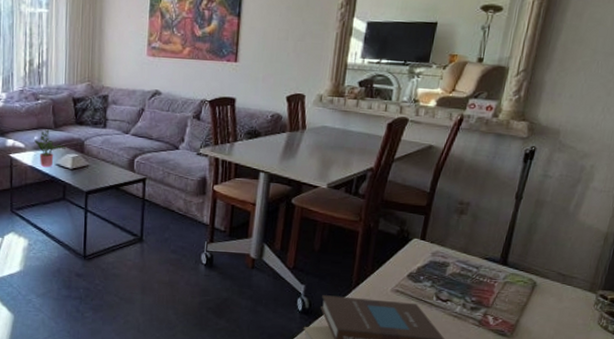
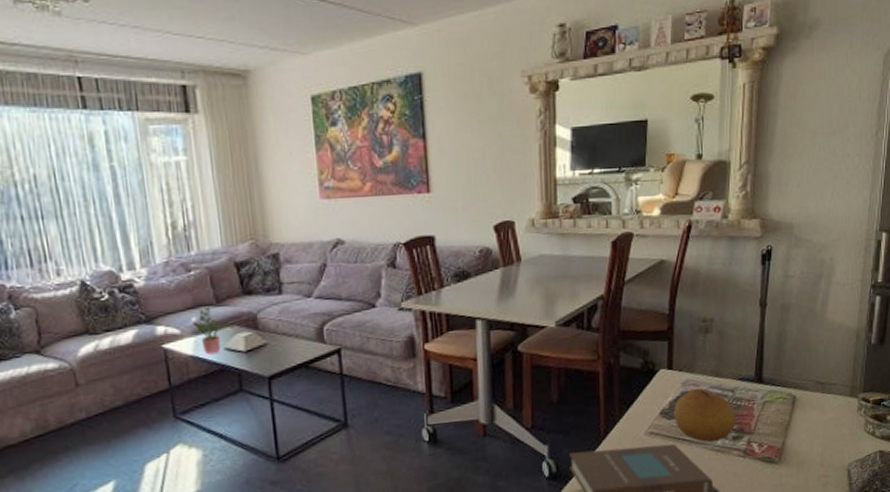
fruit: none [419,260,477,308] -> present [673,388,736,442]

